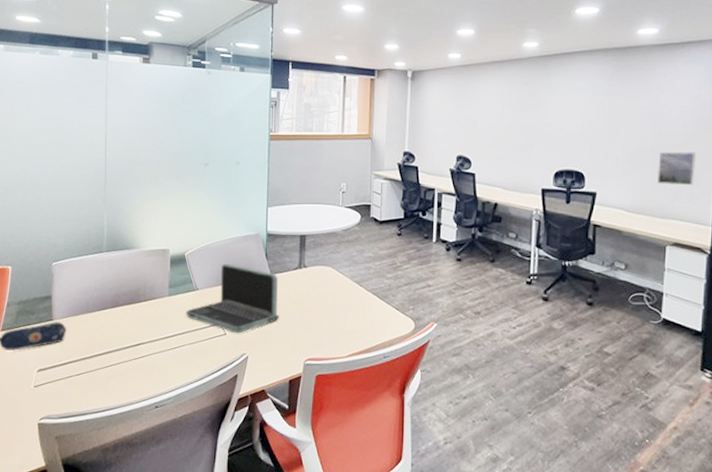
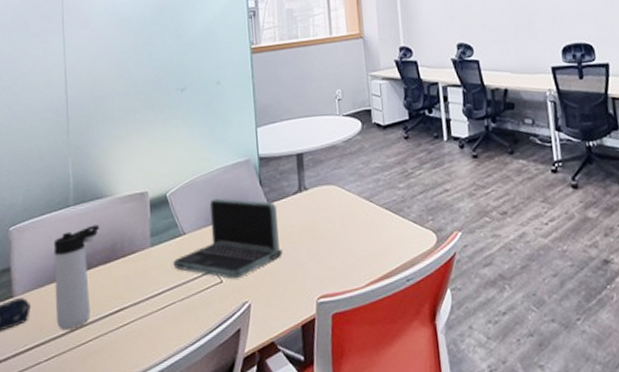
thermos bottle: none [86,271,127,353] -> present [53,224,100,329]

